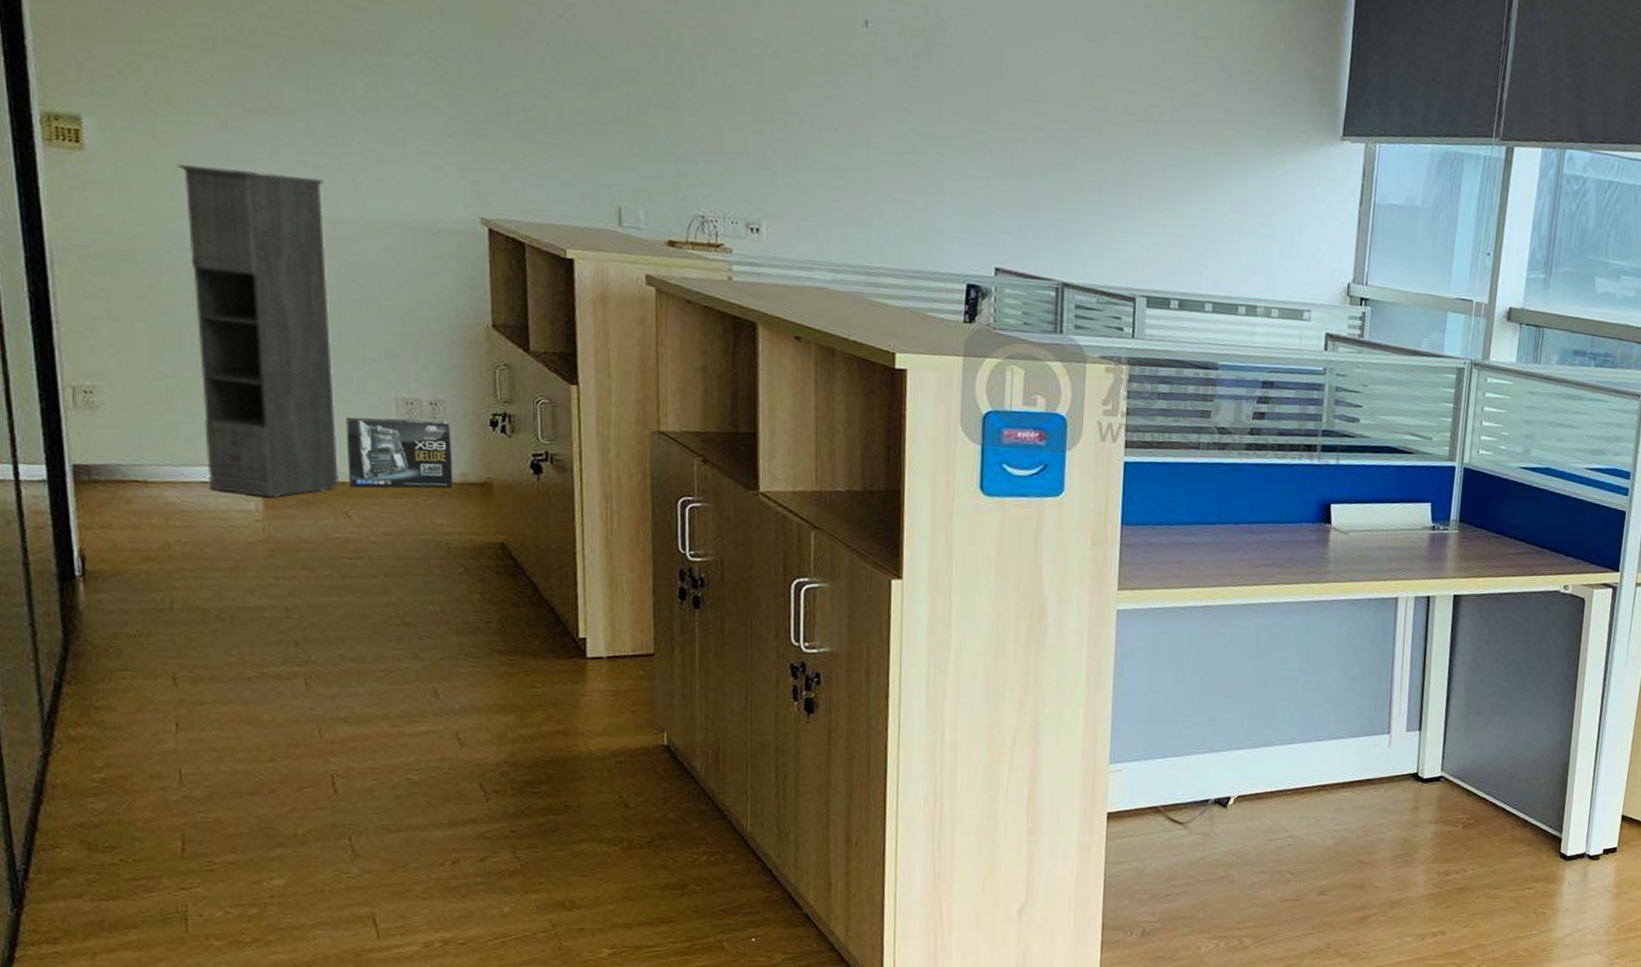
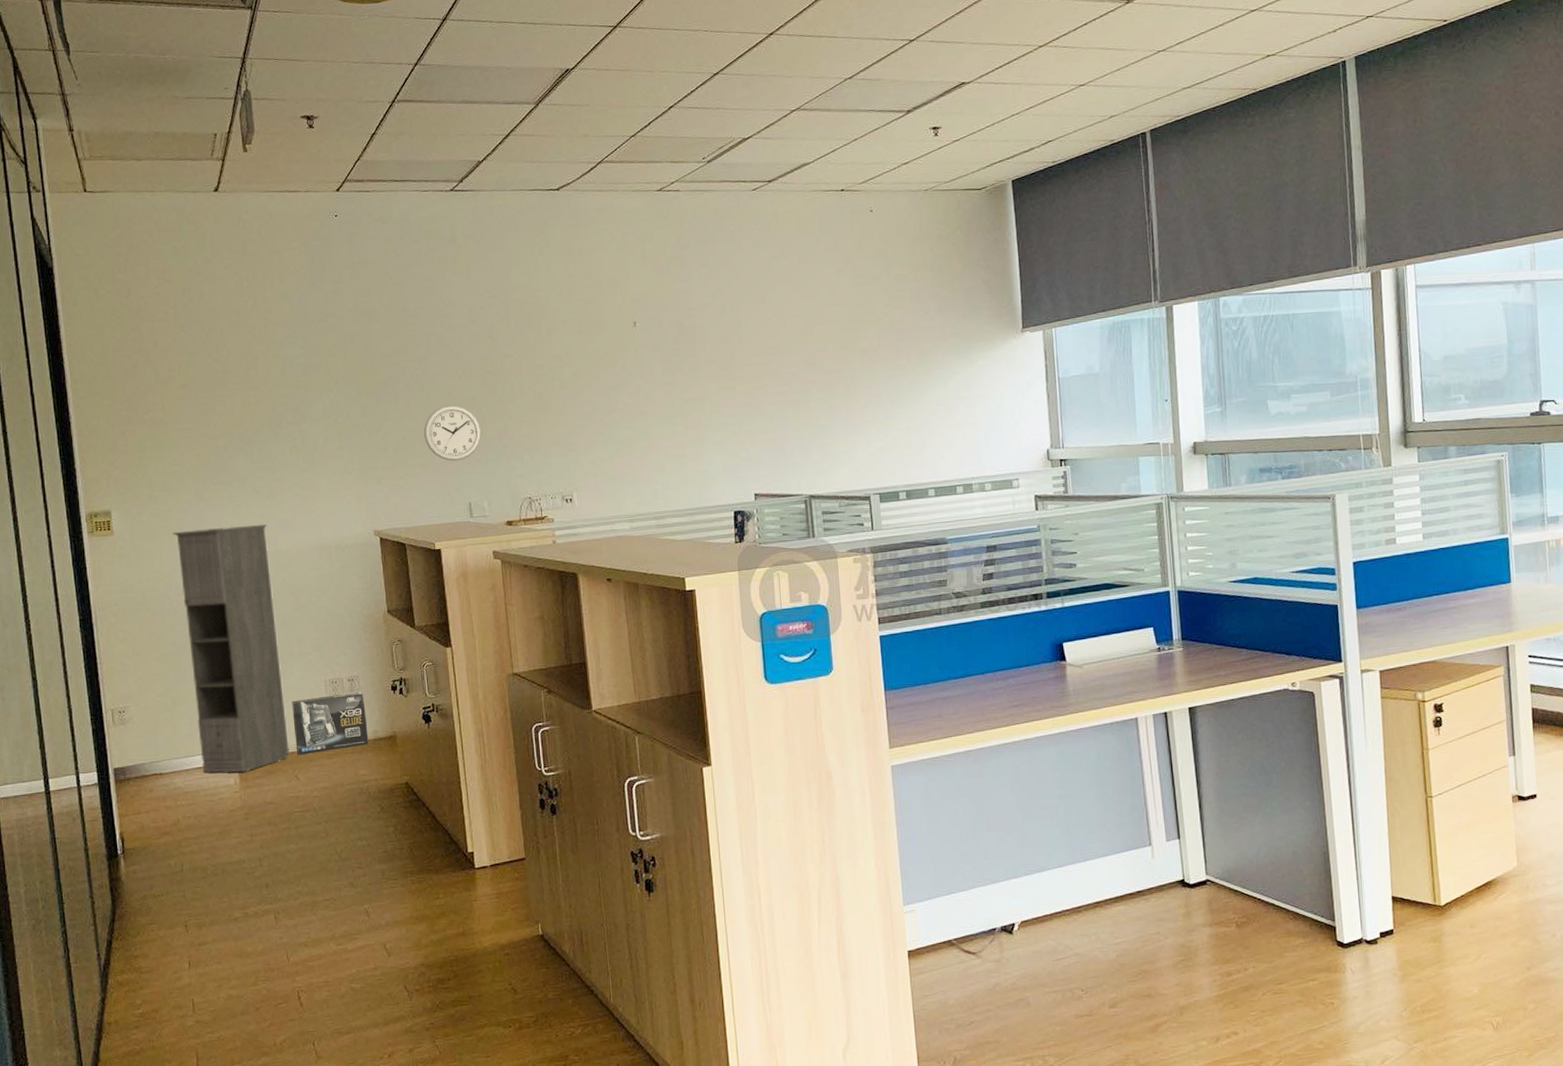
wall clock: none [562,73,644,150] -> present [423,404,482,461]

